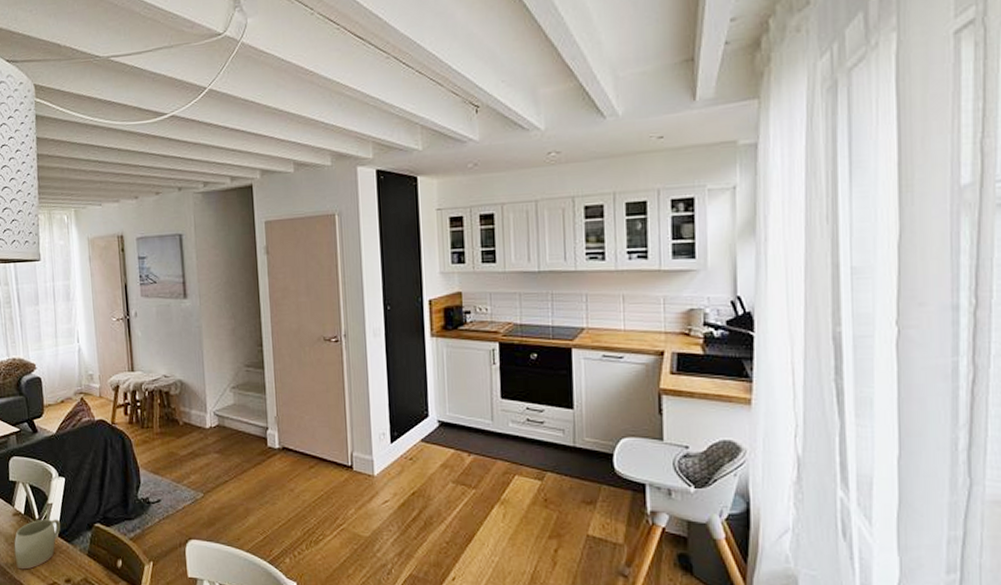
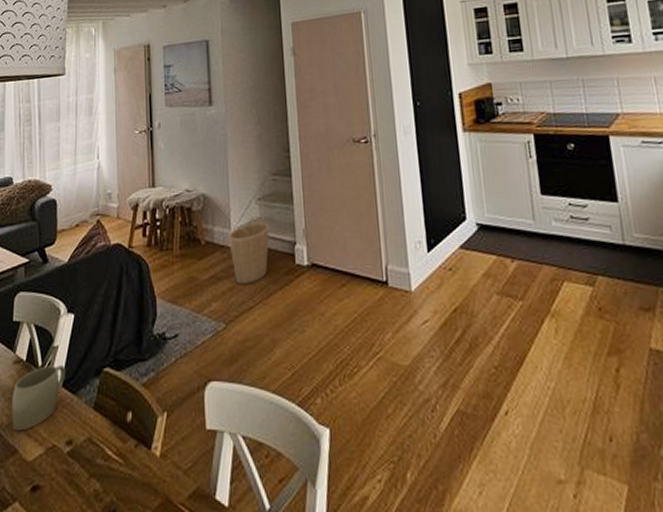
basket: none [205,401,243,461] -> present [228,214,269,285]

